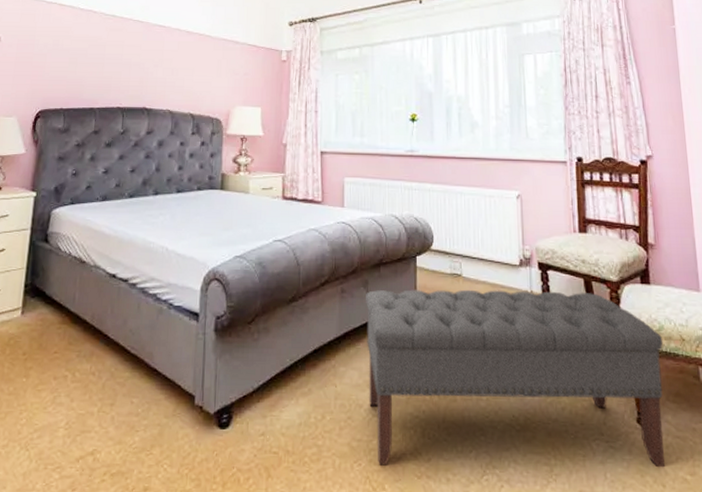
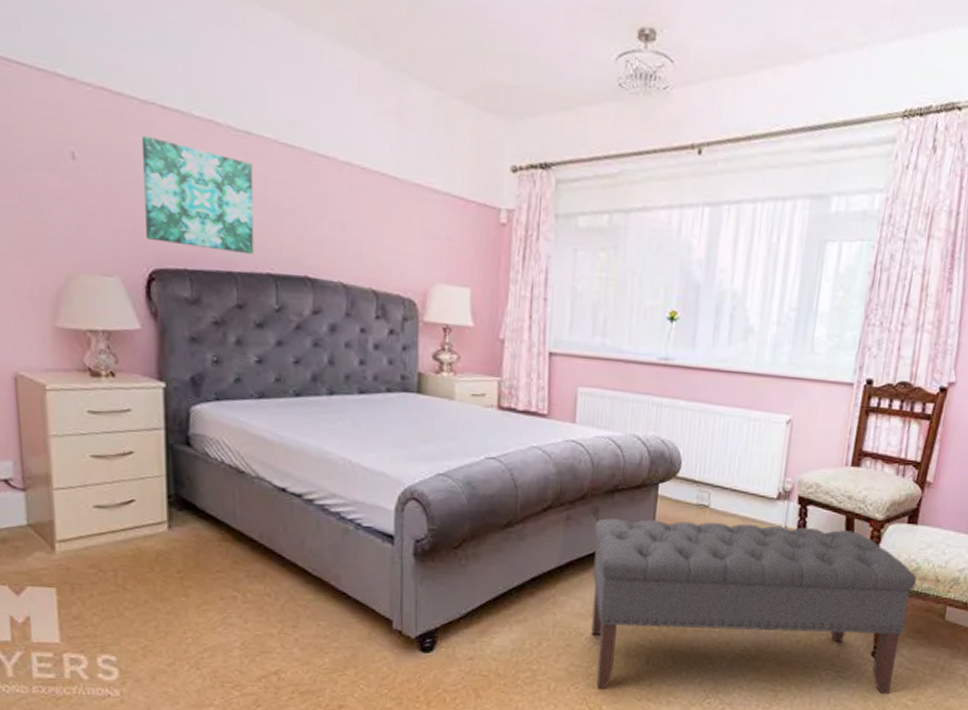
wall art: none [38,23,115,95] -> present [141,135,254,255]

